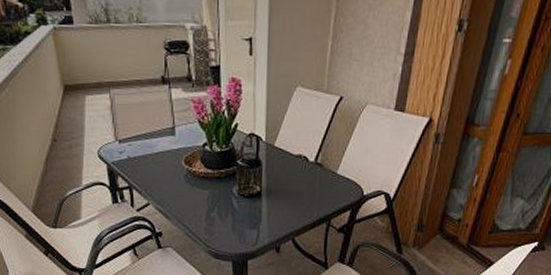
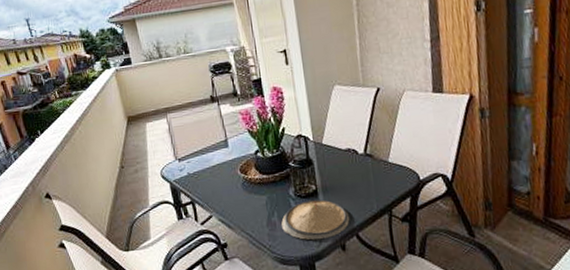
plate: none [220,201,289,240] -> present [281,199,350,241]

